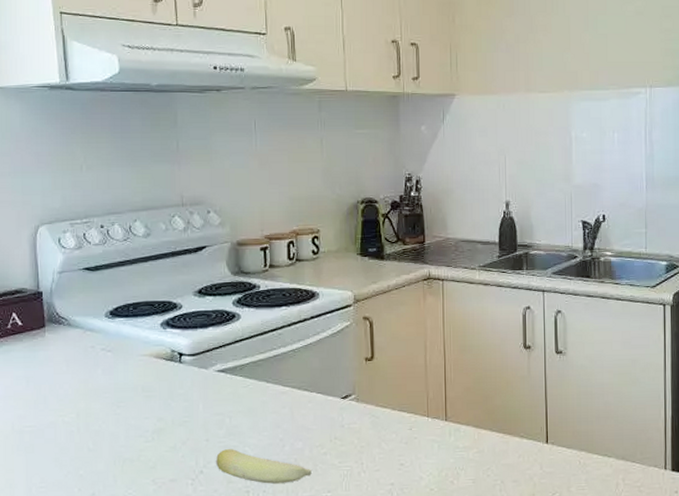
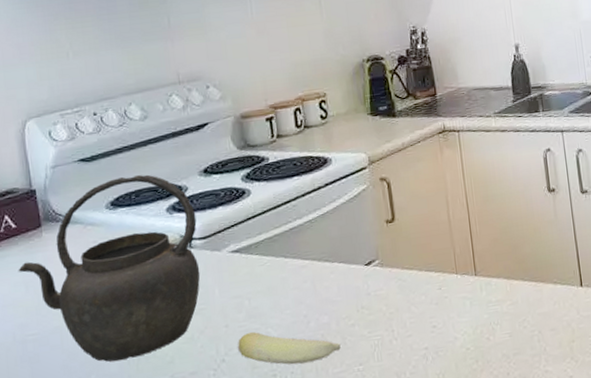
kettle: none [21,288,188,460] -> present [18,174,201,362]

